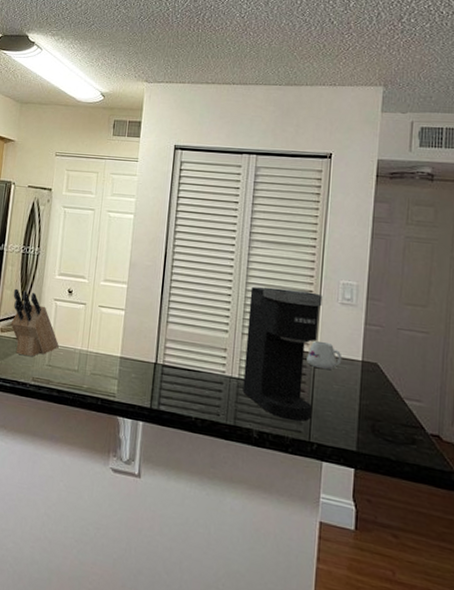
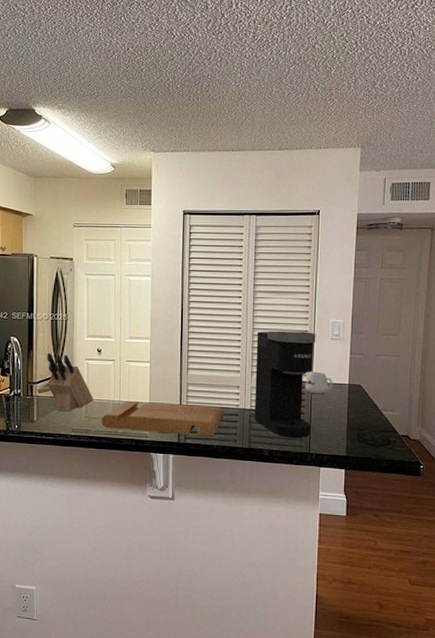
cutting board: none [65,351,207,405] -> present [101,400,225,436]

